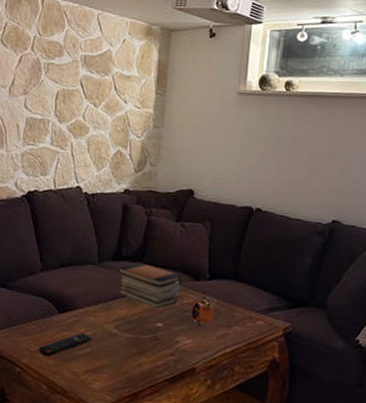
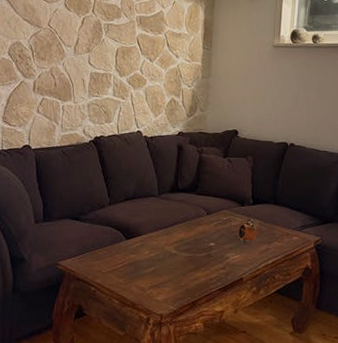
remote control: present [38,332,92,356] -> none [109,255,156,276]
book stack: present [117,262,181,308] -> none [174,193,229,230]

